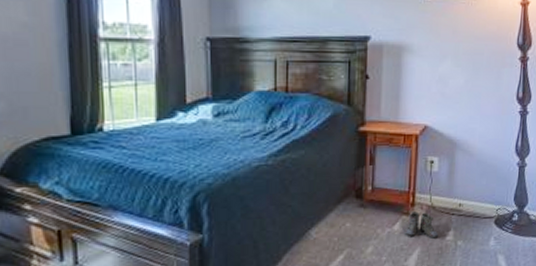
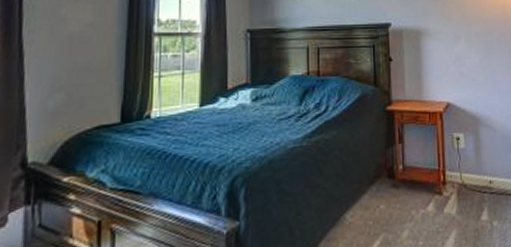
boots: present [405,211,439,239] -> none [439,190,473,220]

